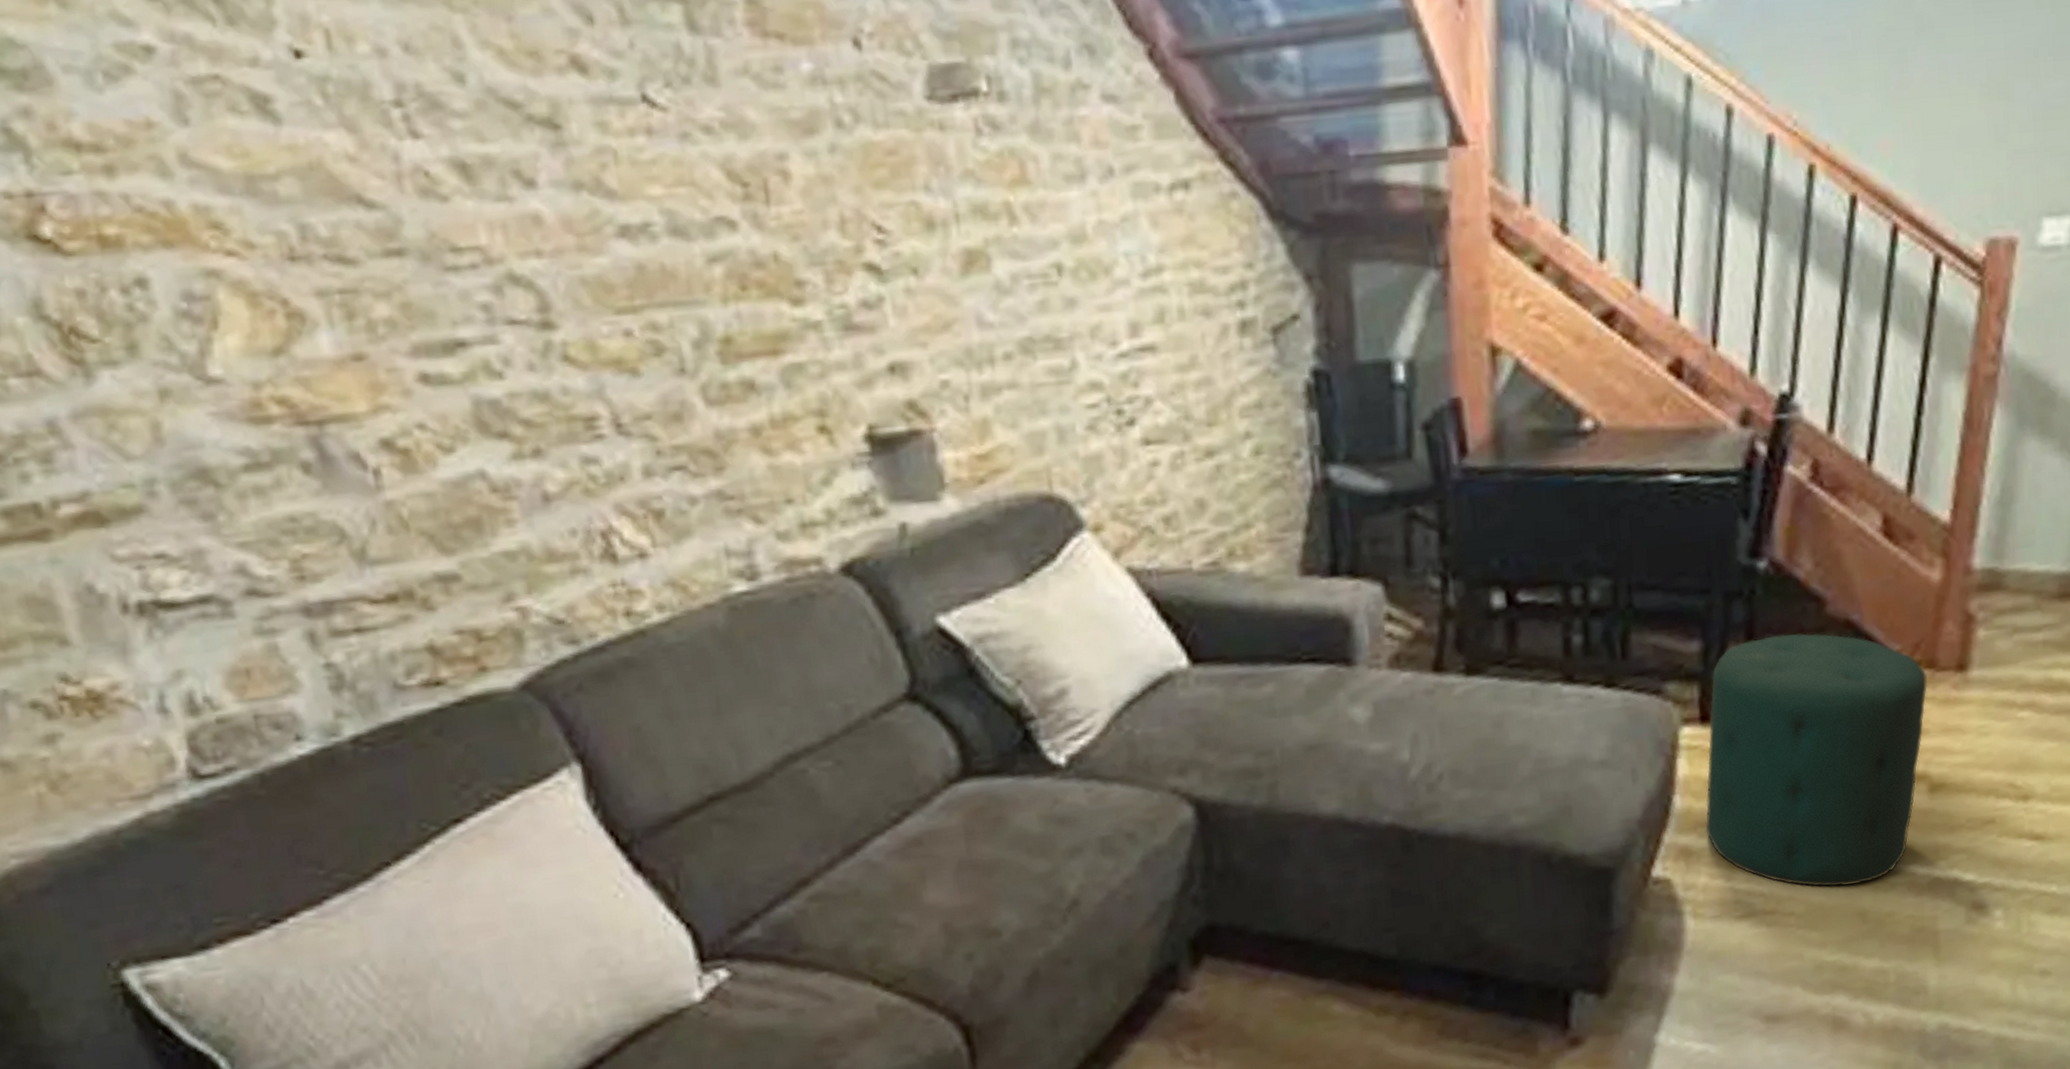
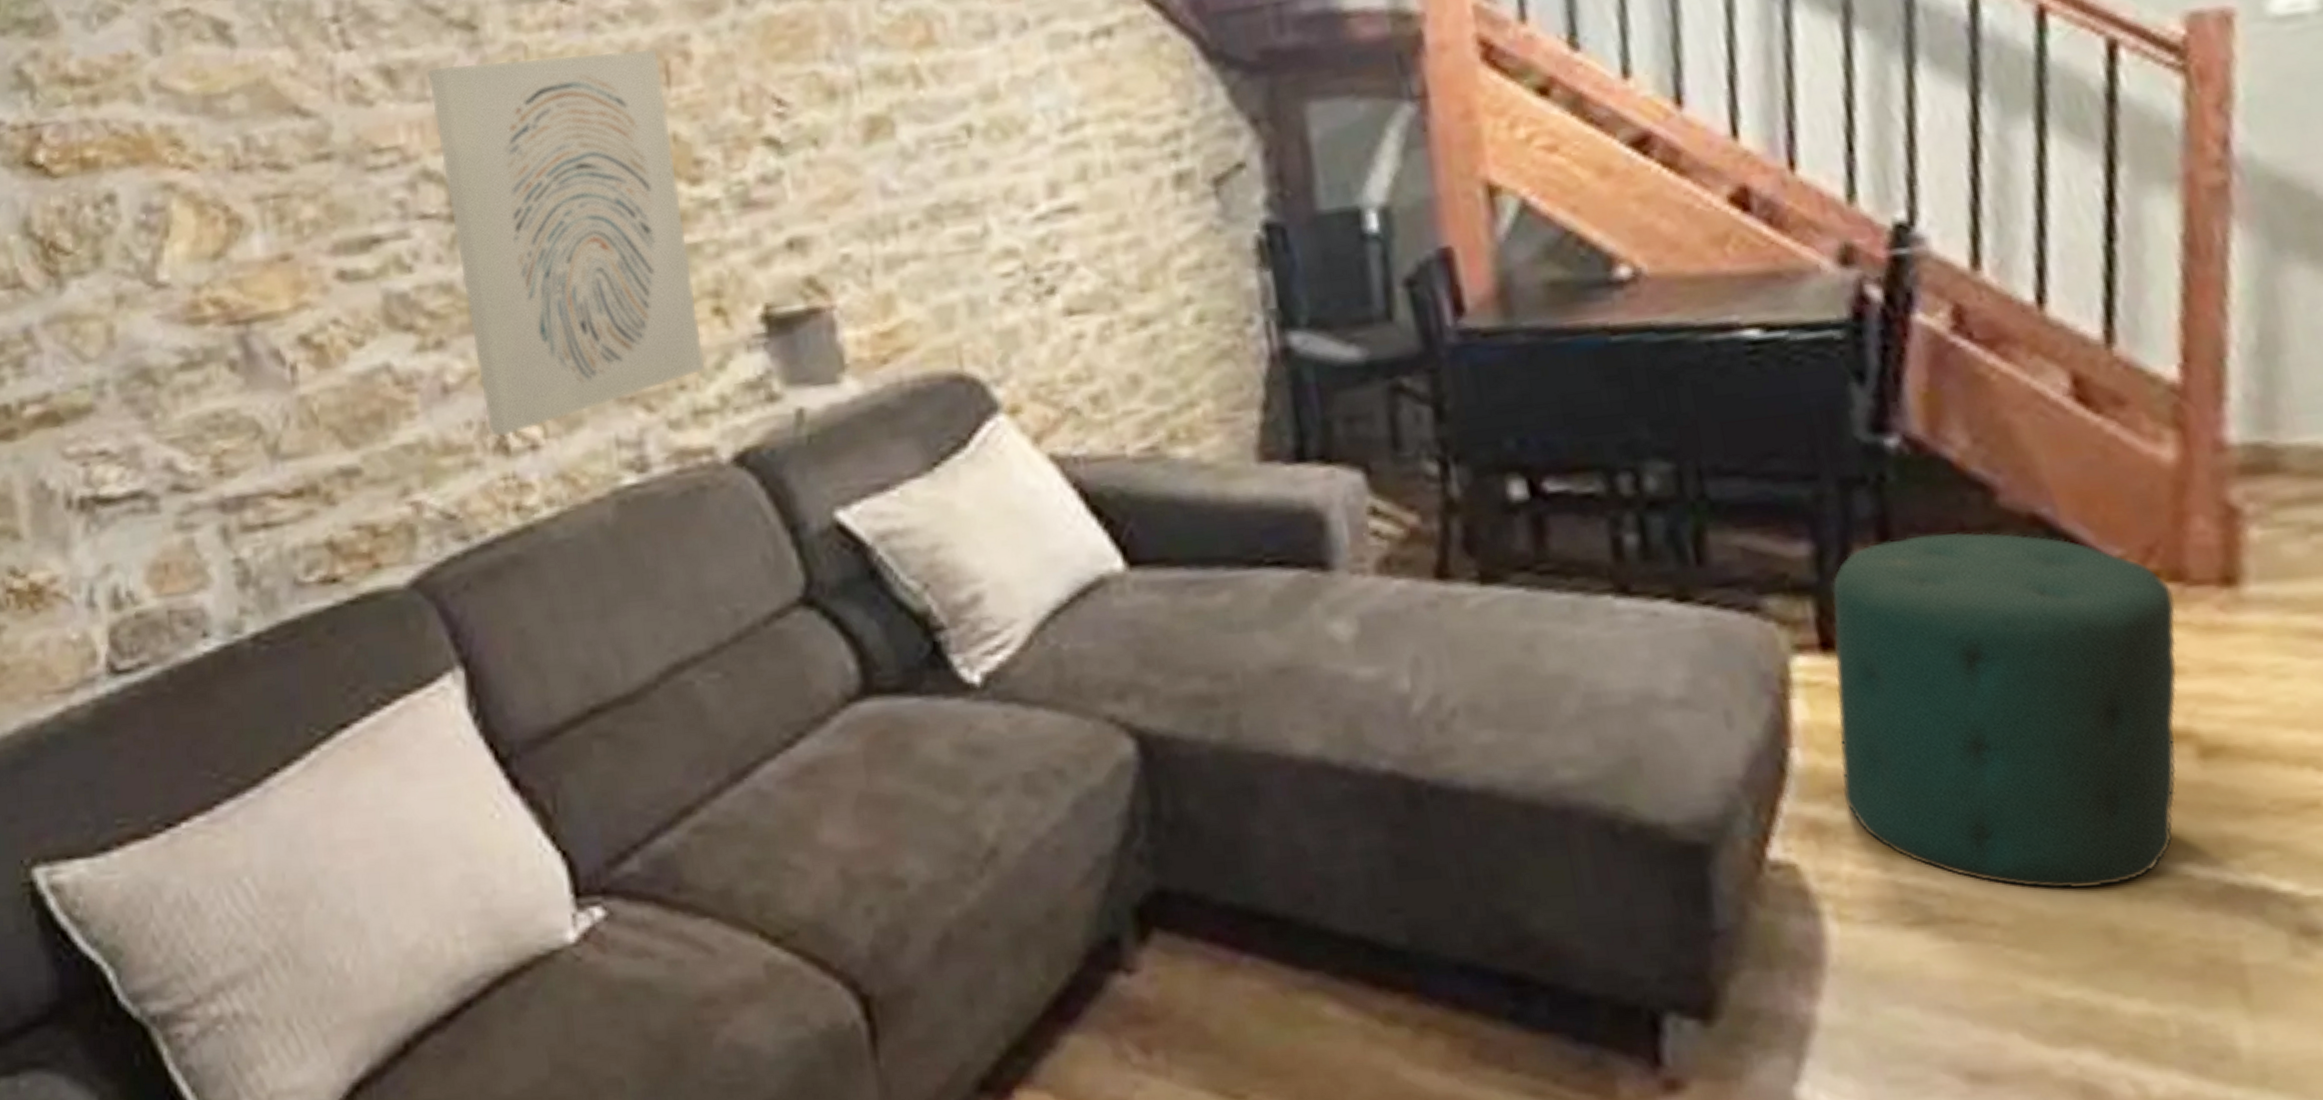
wall art: none [507,164,811,546] -> present [427,48,705,437]

